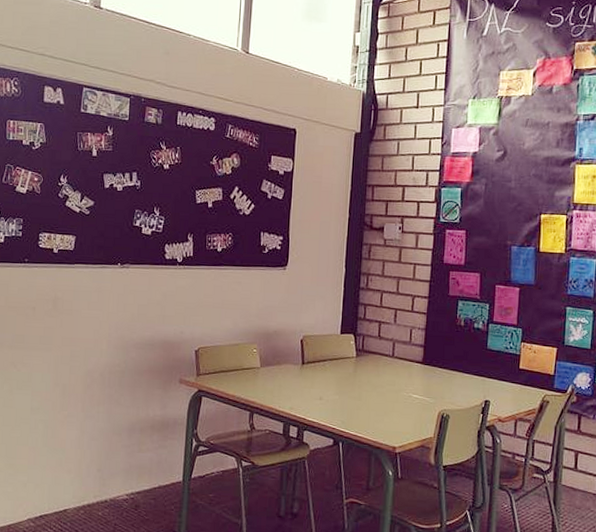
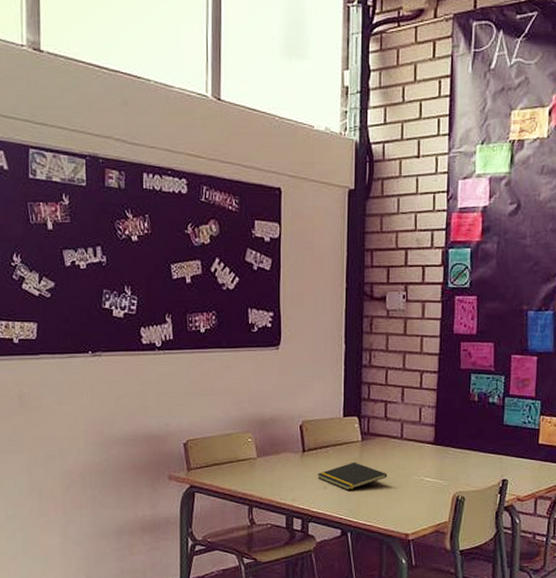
notepad: none [314,376,379,403] -> present [317,462,388,490]

